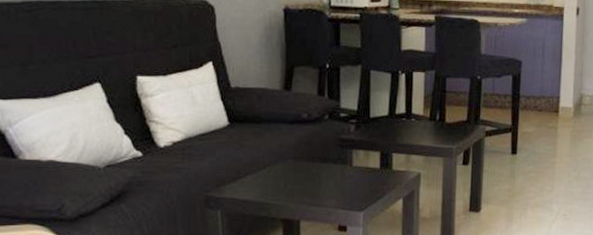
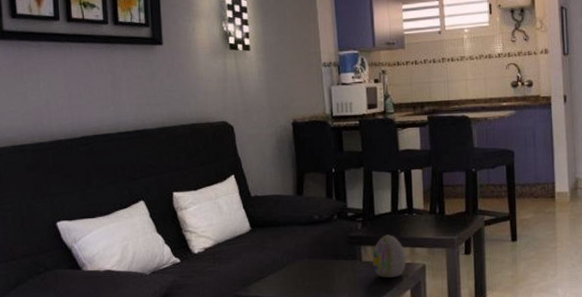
decorative egg: none [363,140,401,186] -> present [372,235,407,279]

